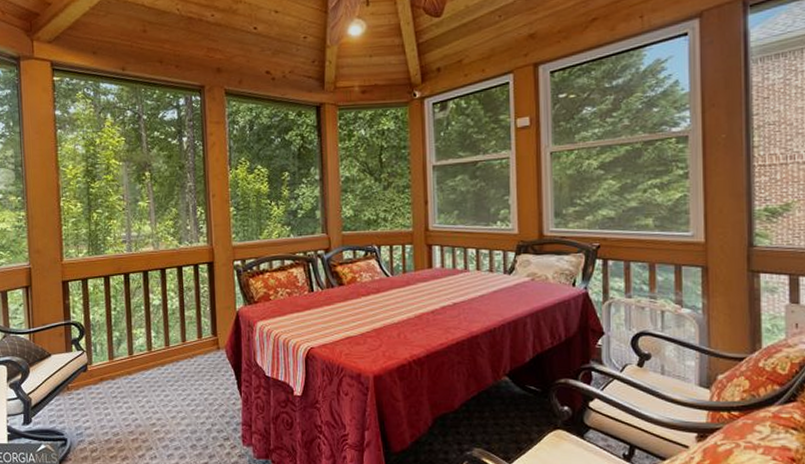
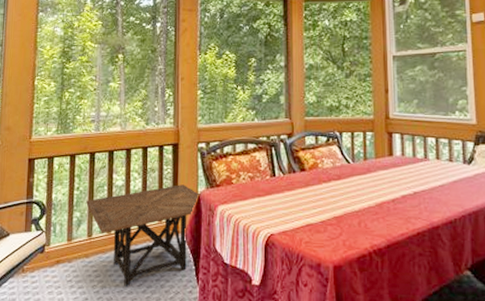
side table: none [124,302,238,401] -> present [86,184,200,287]

